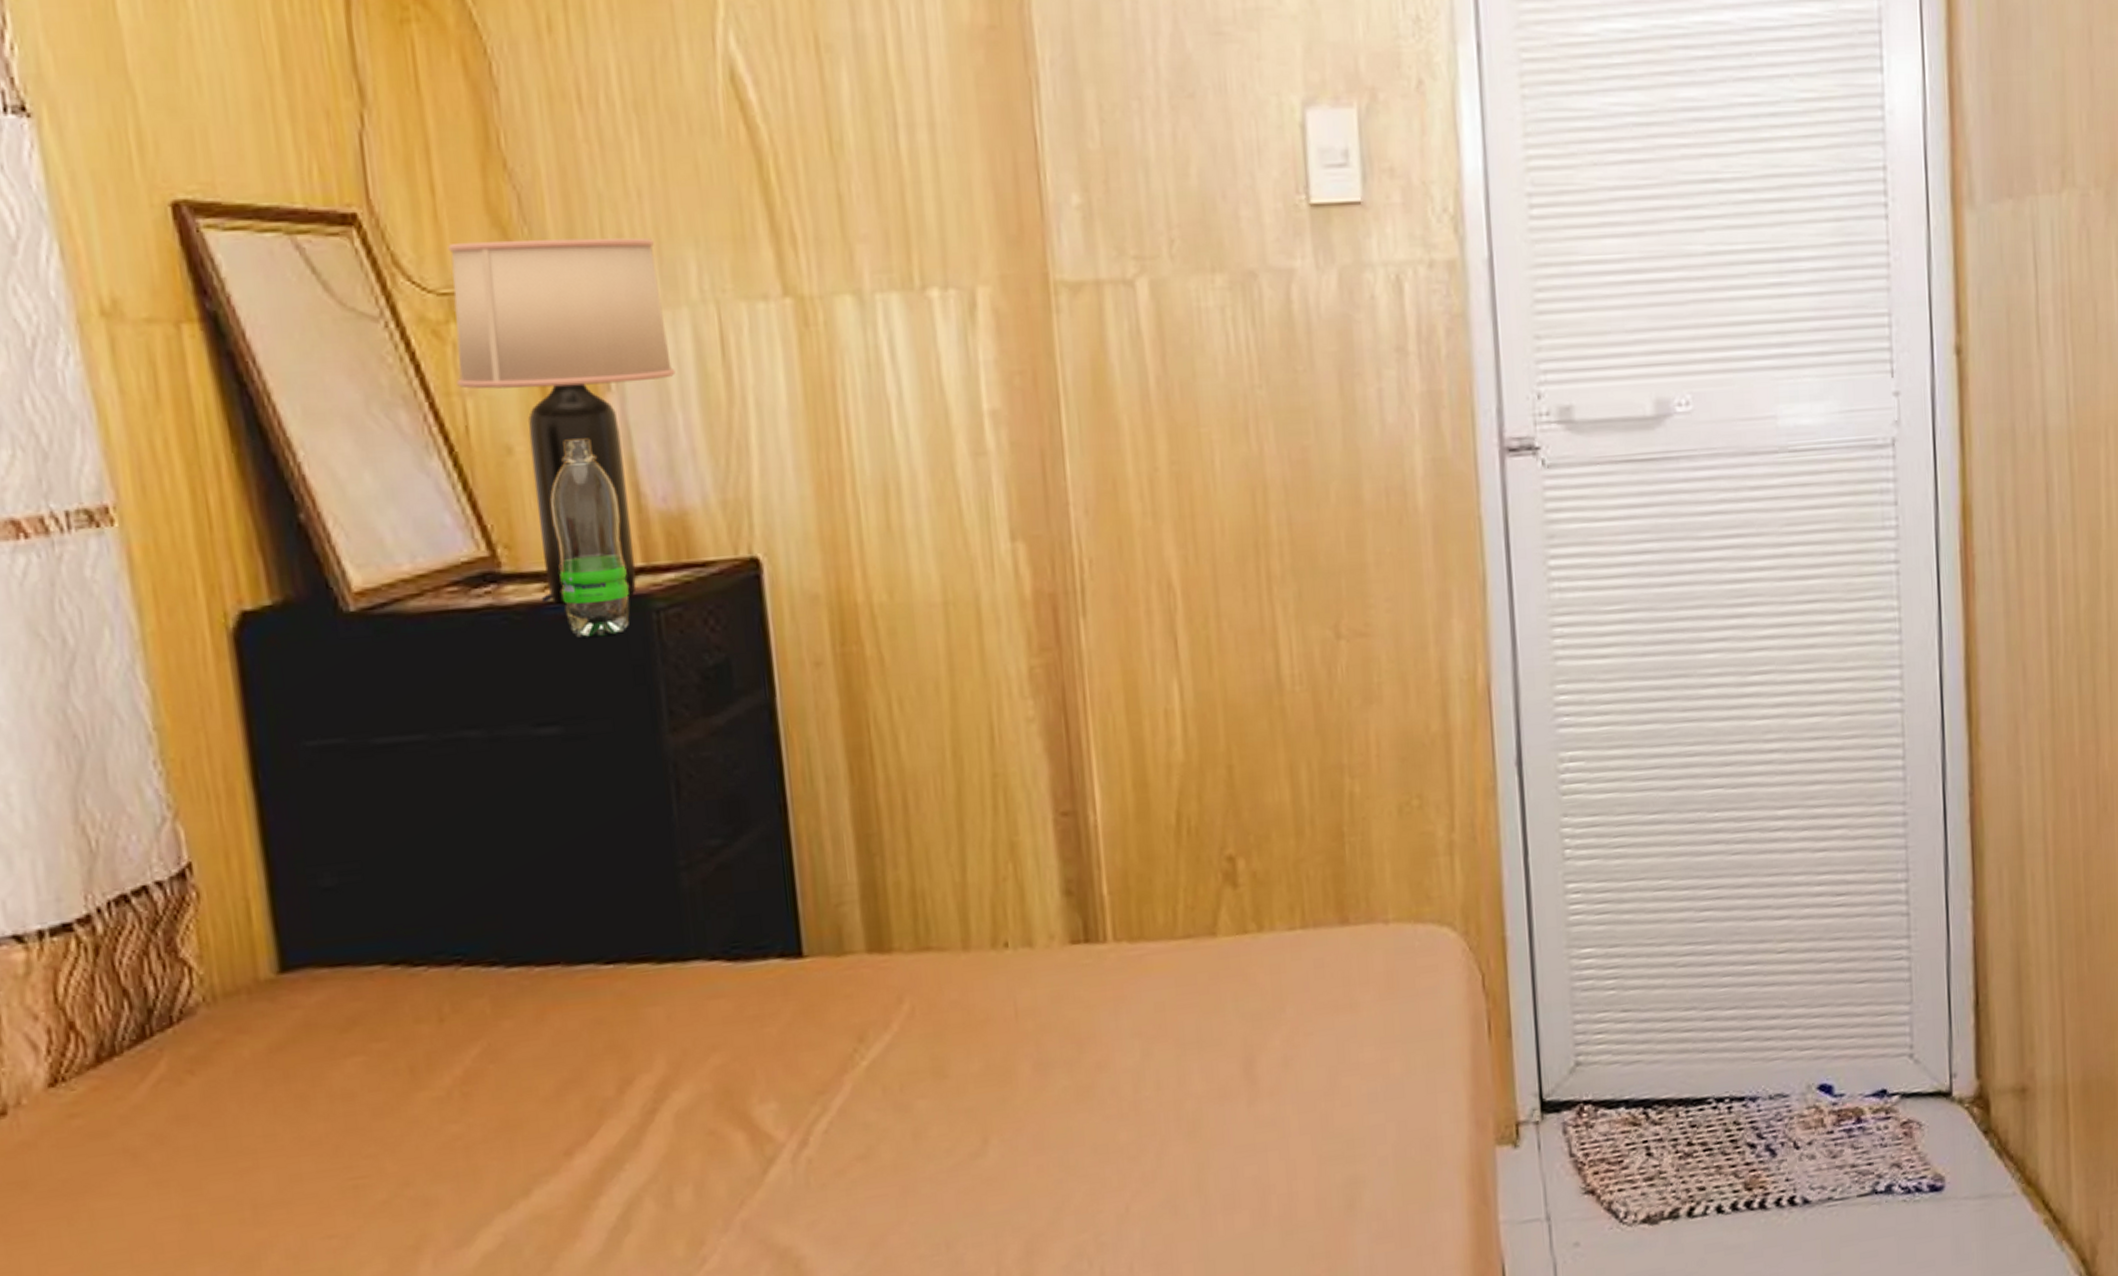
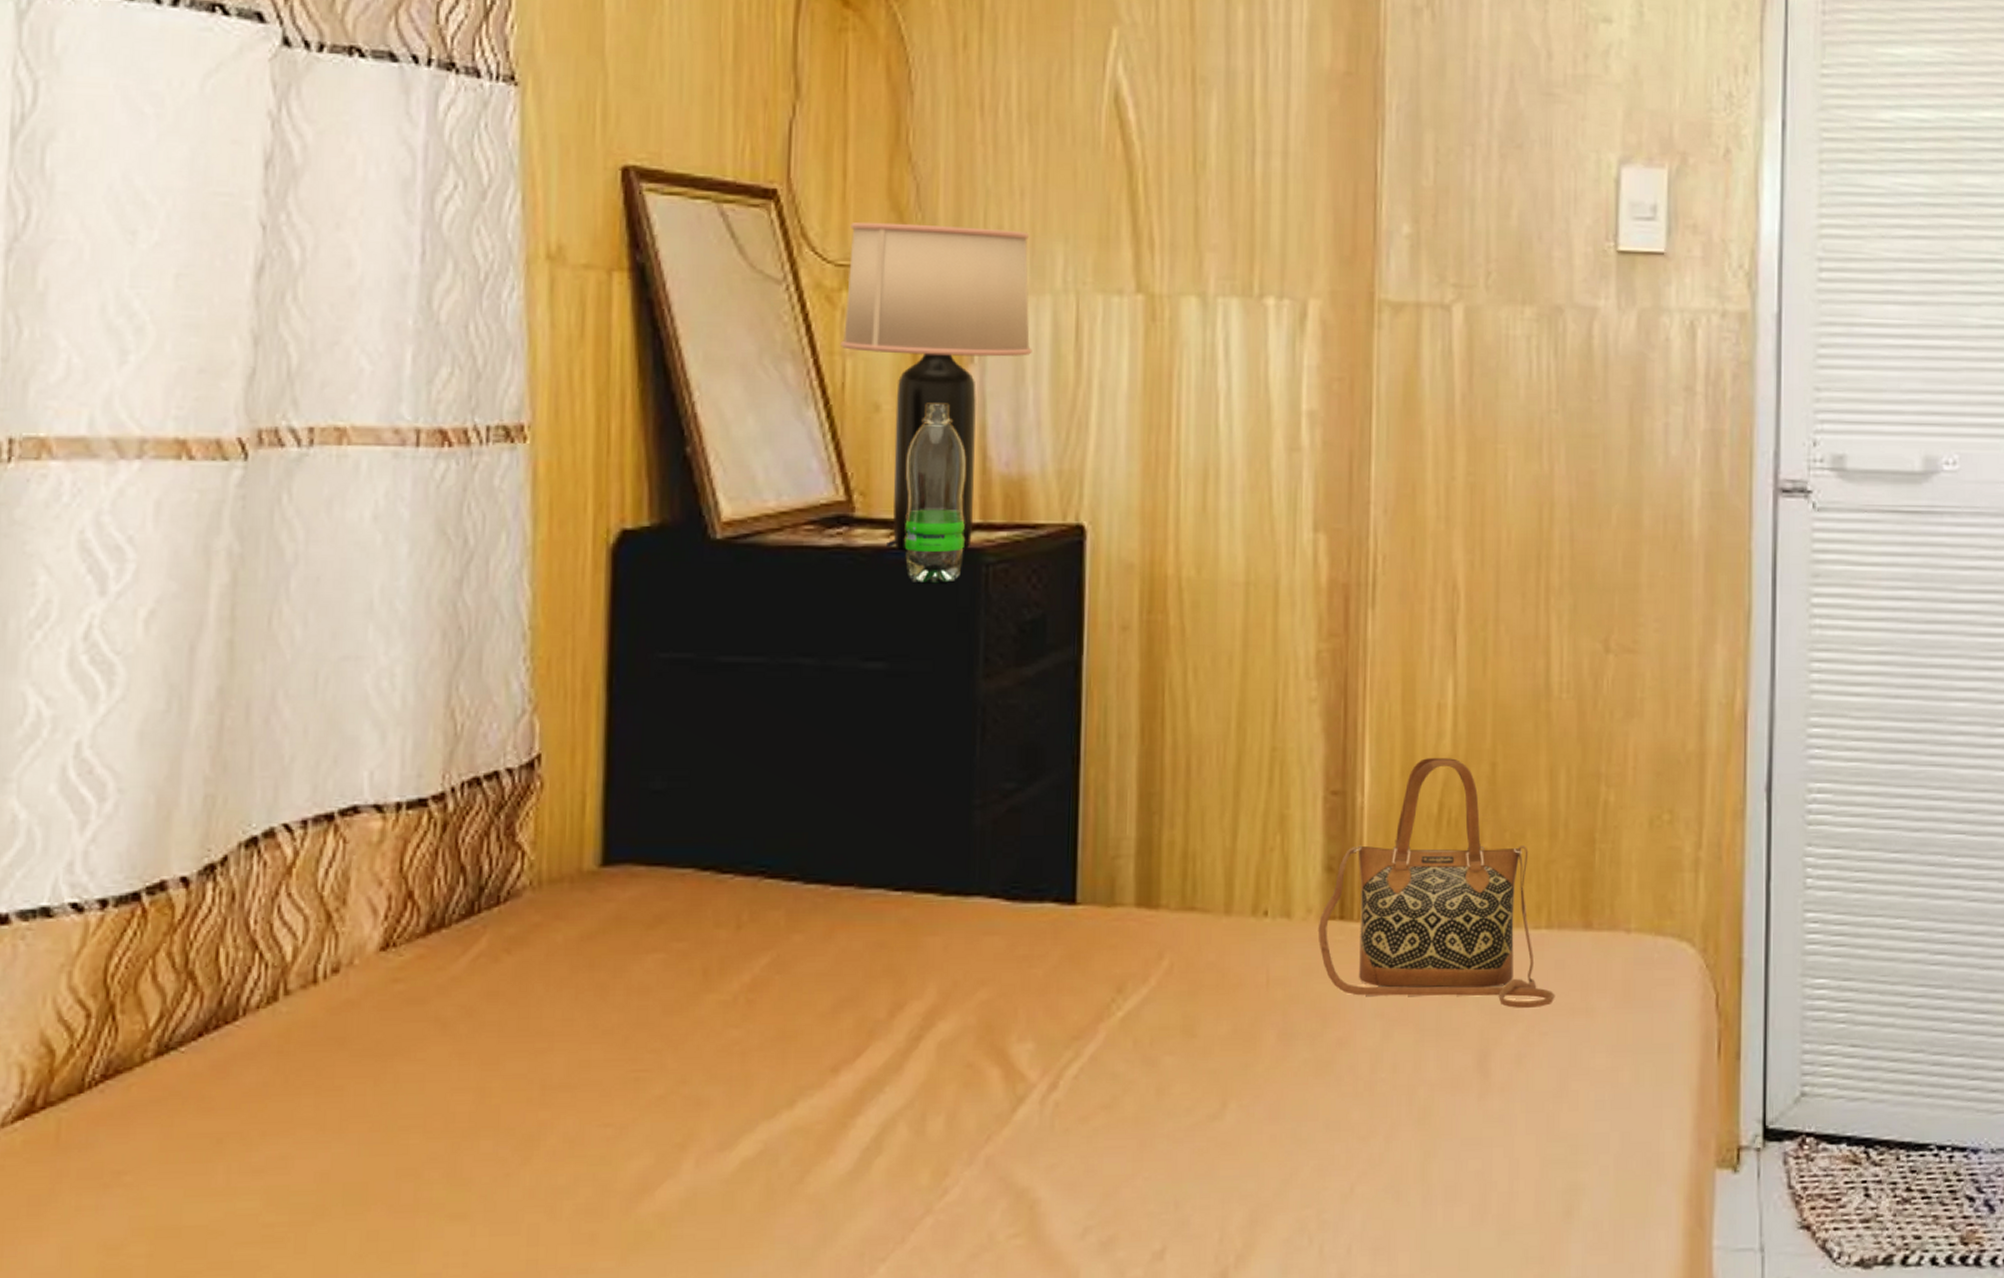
handbag: none [1062,765,1317,1018] -> present [1317,758,1555,1009]

